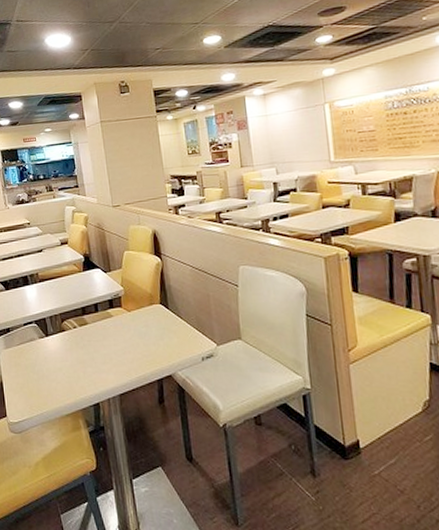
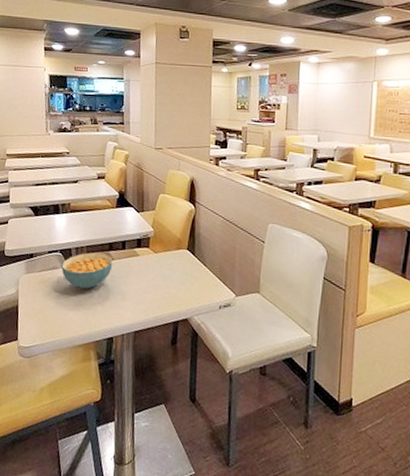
cereal bowl: none [38,319,88,357] -> present [61,252,113,289]

